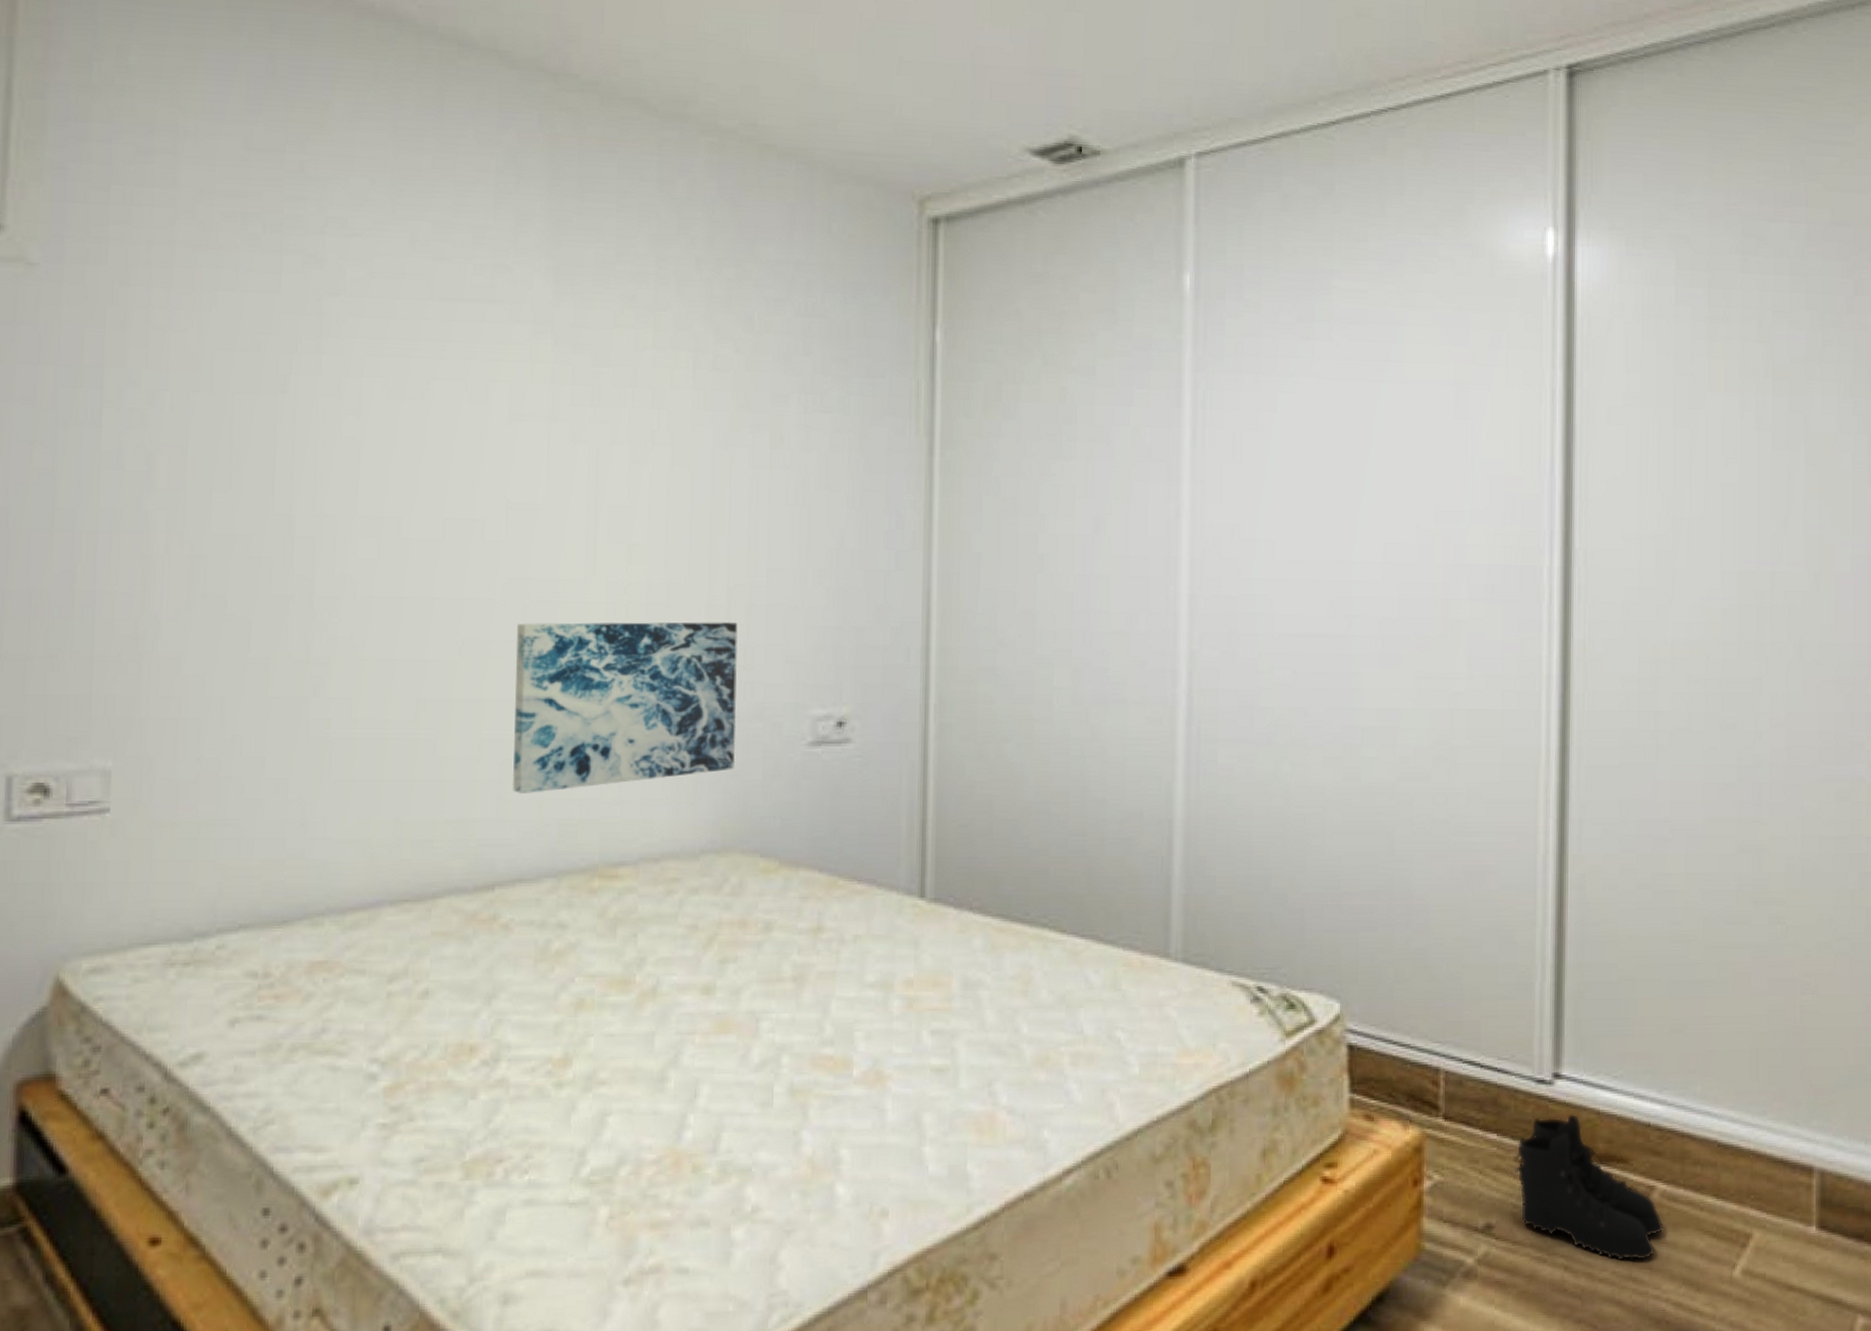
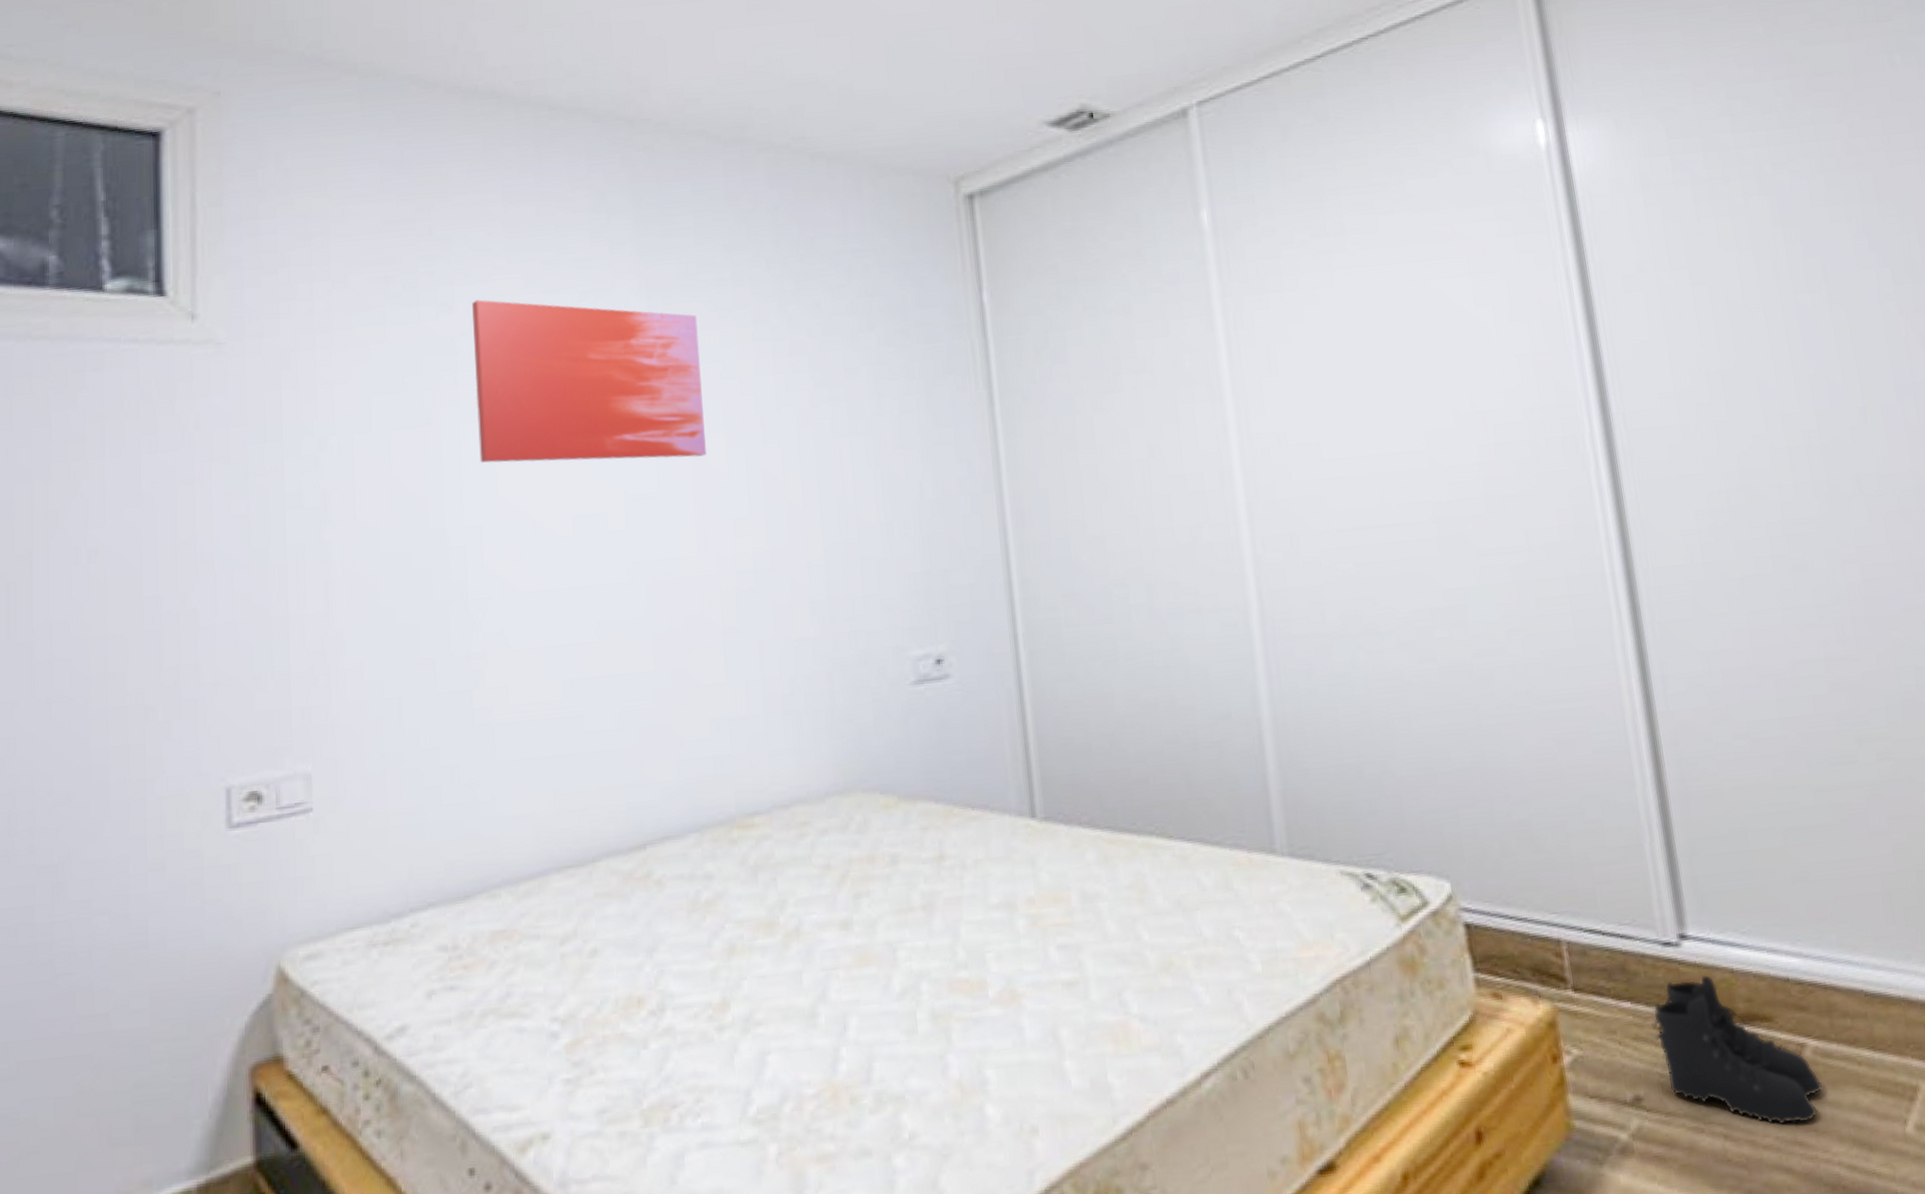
wall art: none [340,256,611,470] -> present [472,299,706,464]
wall art: present [513,622,738,793] -> none [643,579,847,757]

